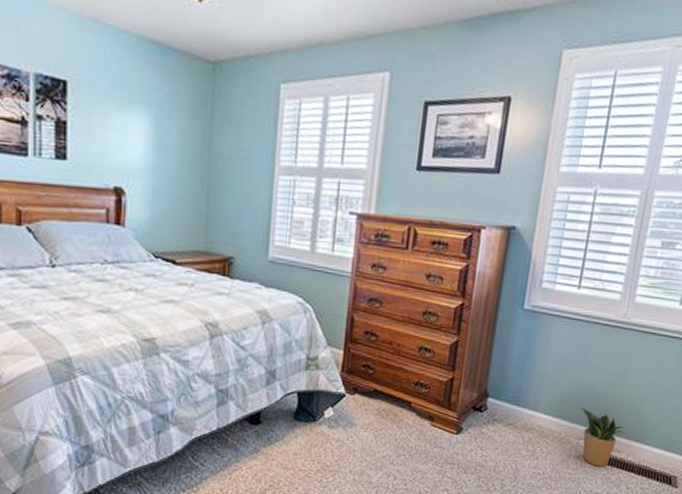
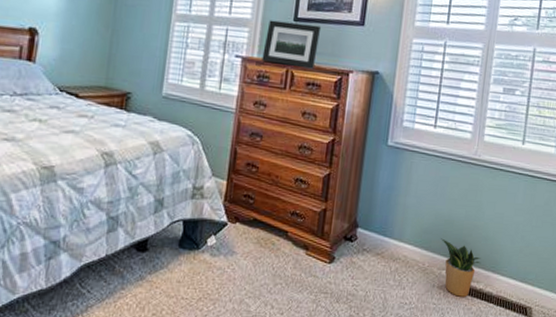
picture frame: none [380,169,449,226] -> present [262,20,322,69]

